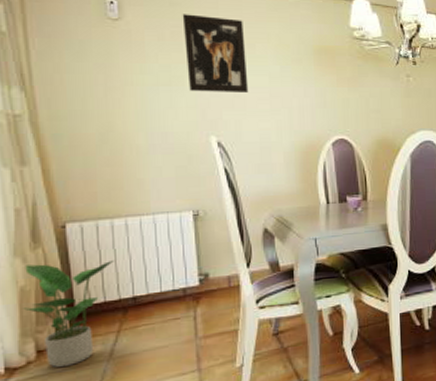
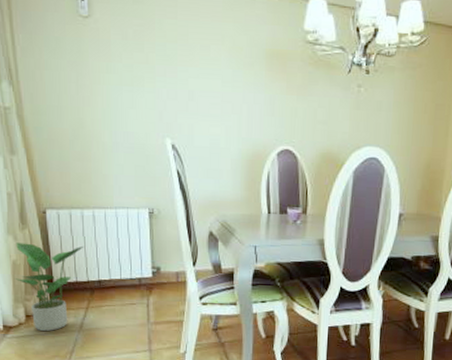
wall art: present [182,14,249,92] -> none [144,12,202,96]

